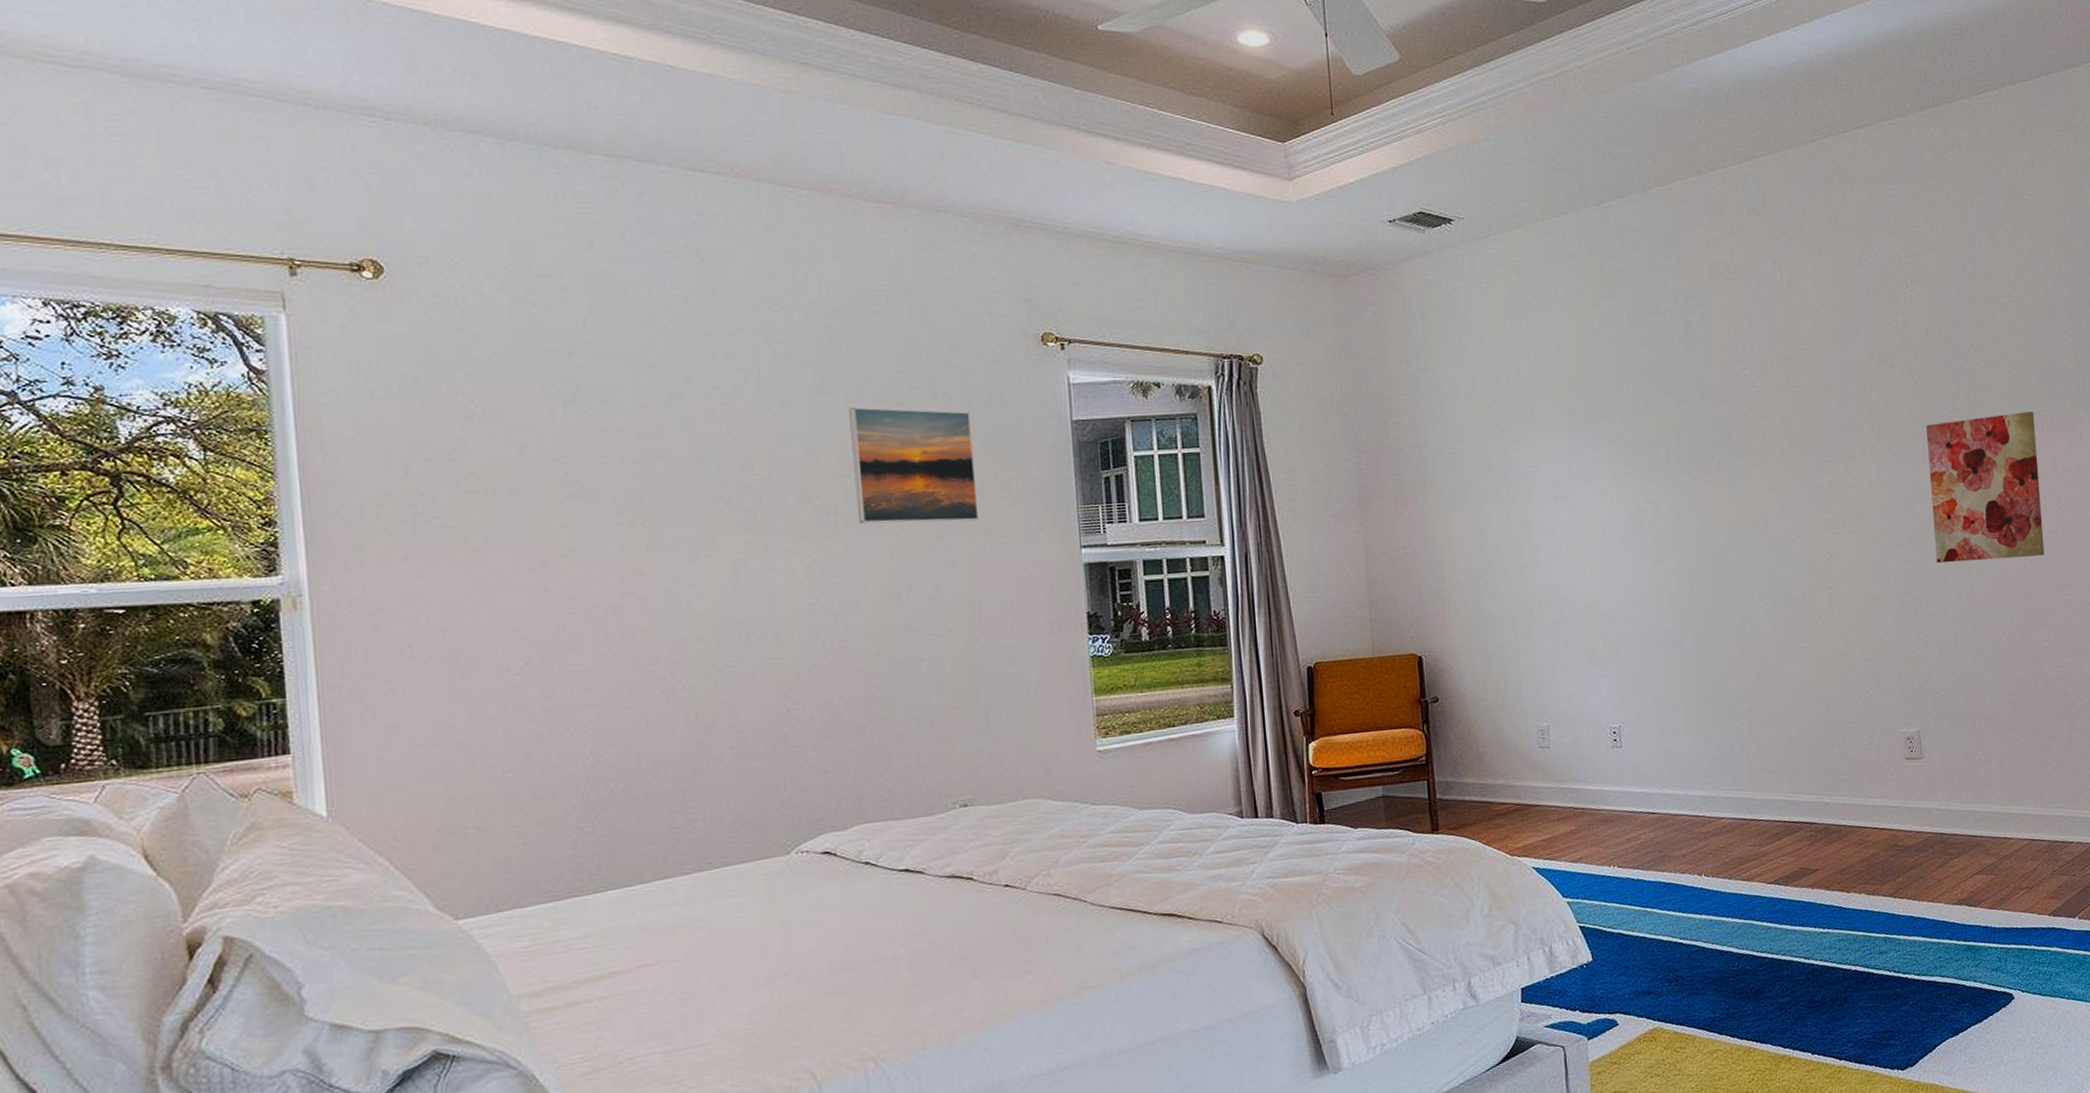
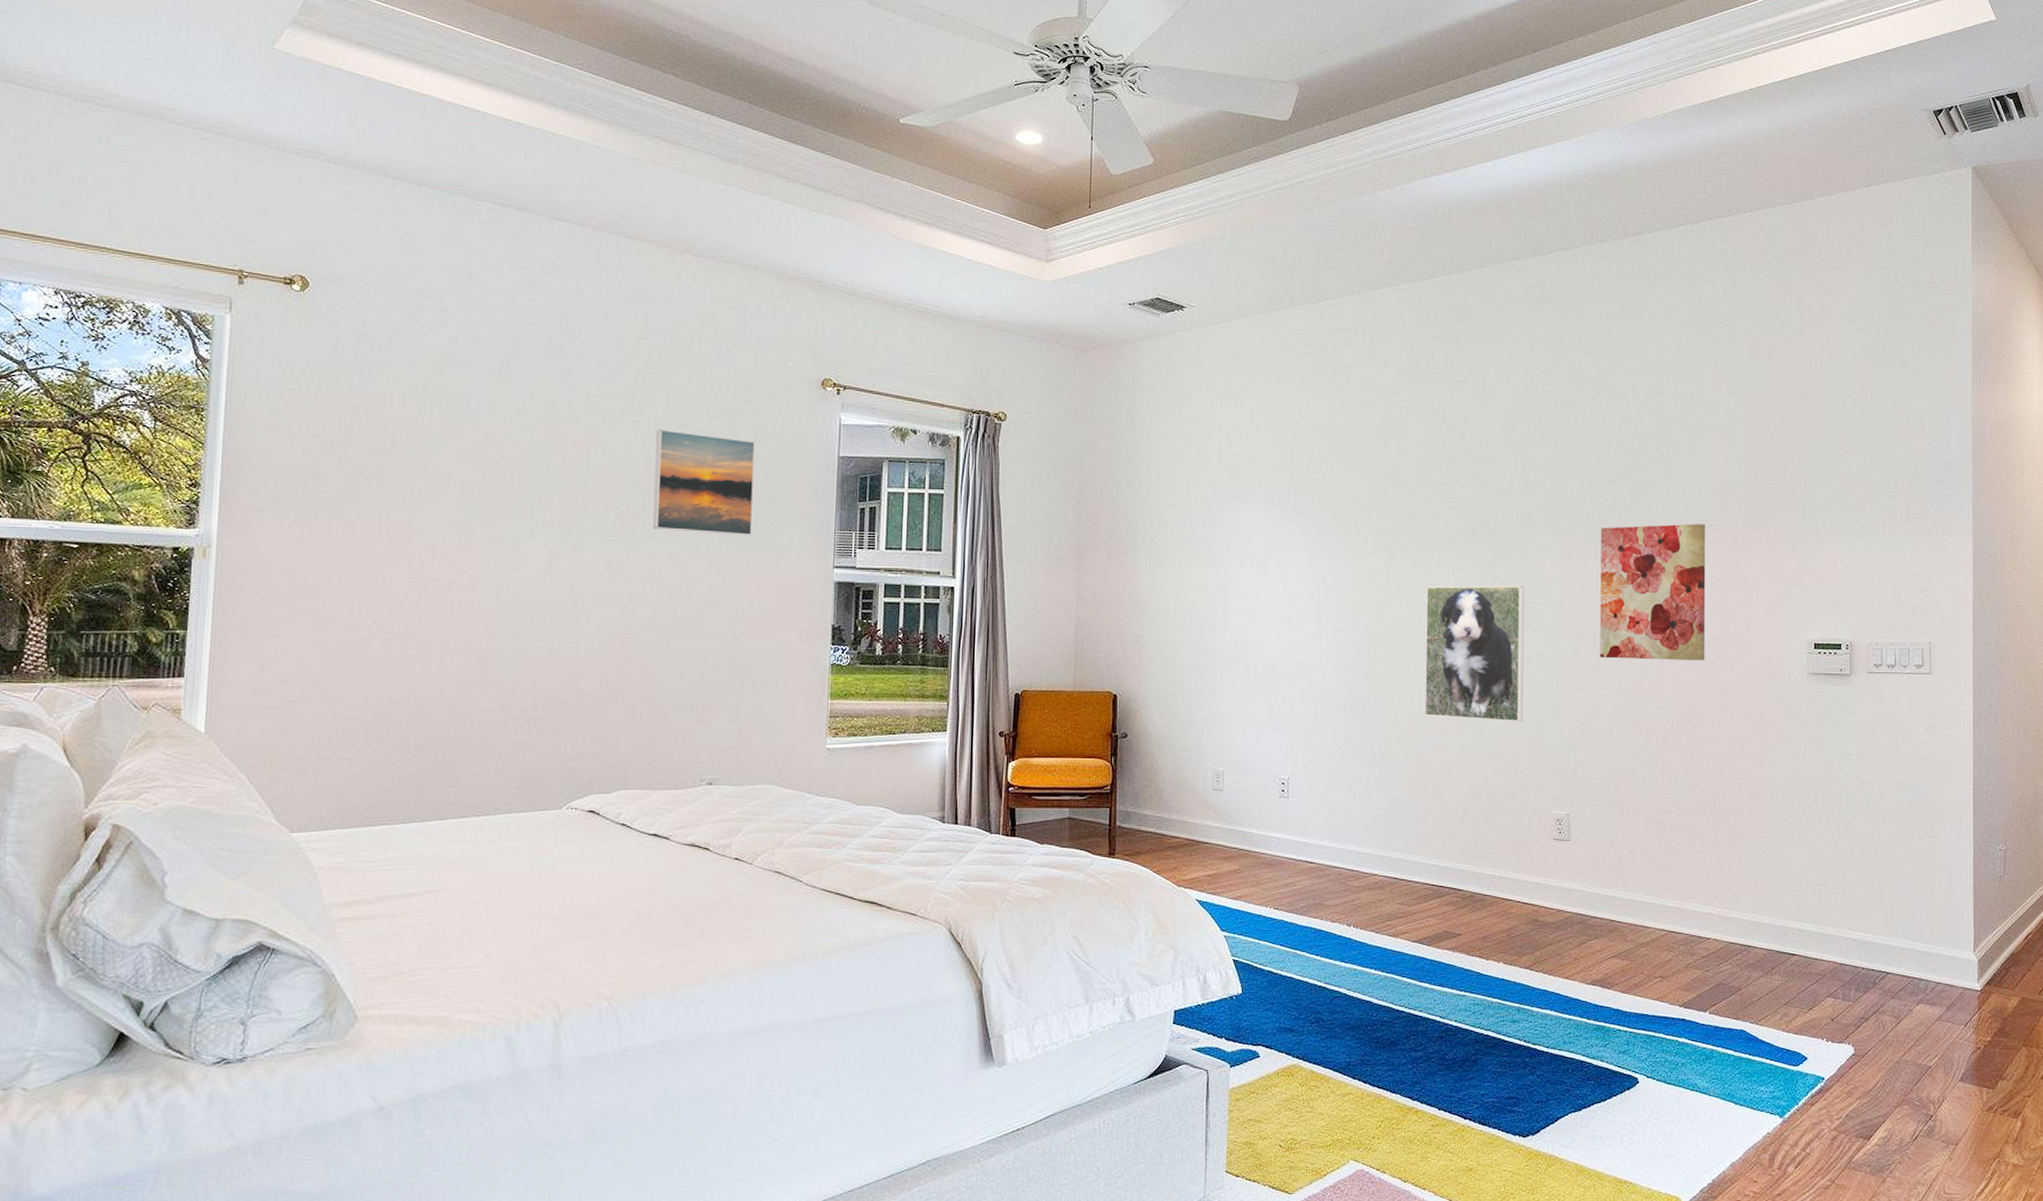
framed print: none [1747,495,1863,644] -> present [1425,585,1525,722]

